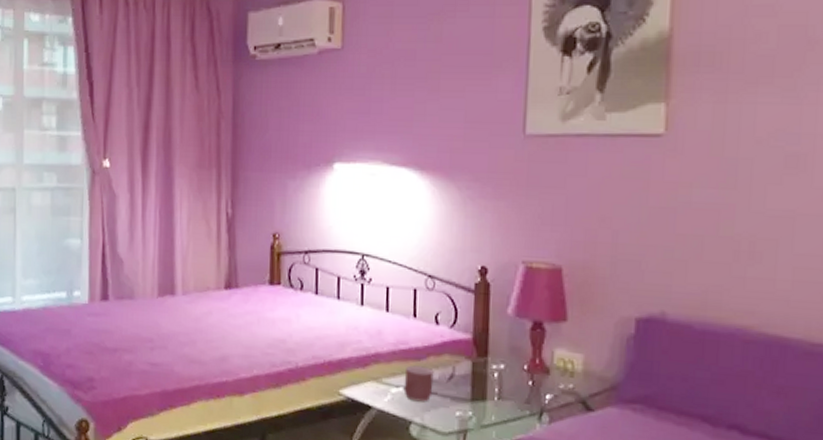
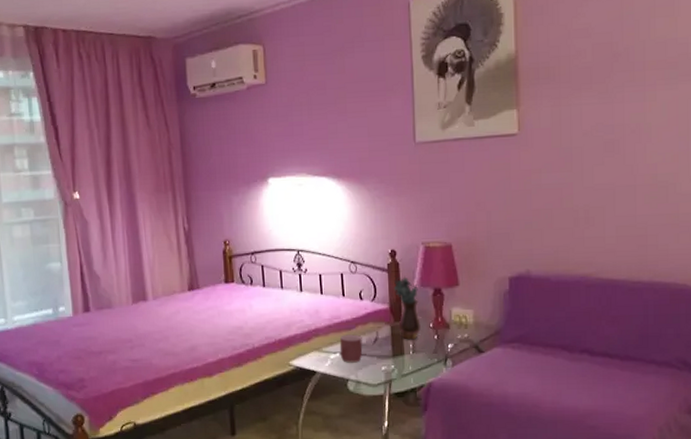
vase: none [480,299,512,383] -> present [393,275,421,340]

